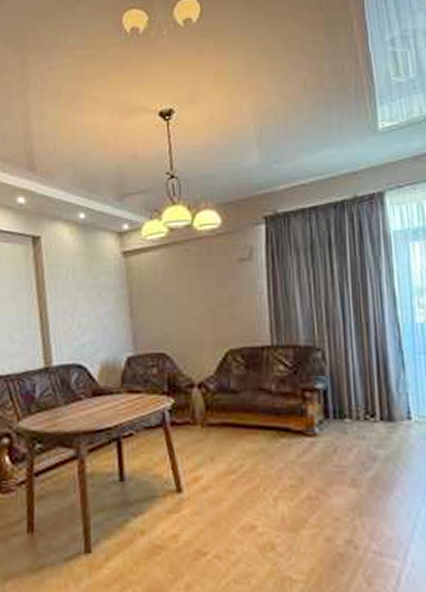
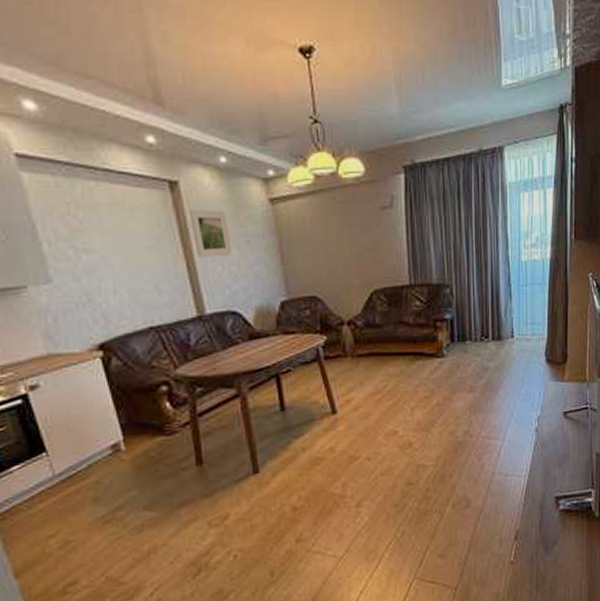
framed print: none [46,262,83,308] -> present [188,209,232,257]

